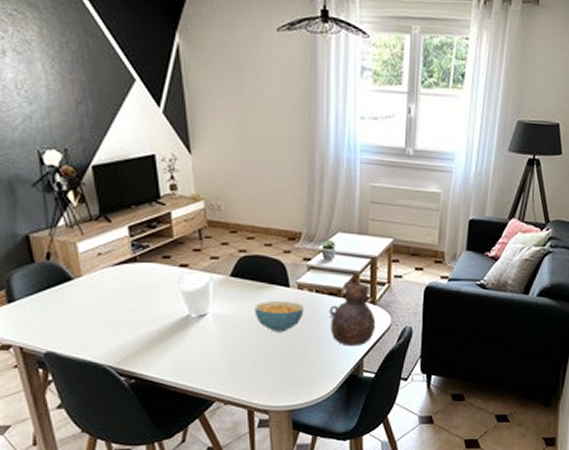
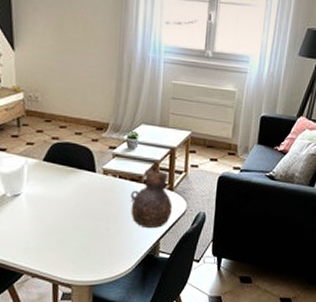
cereal bowl: present [254,301,304,332] -> none [63,184,108,213]

